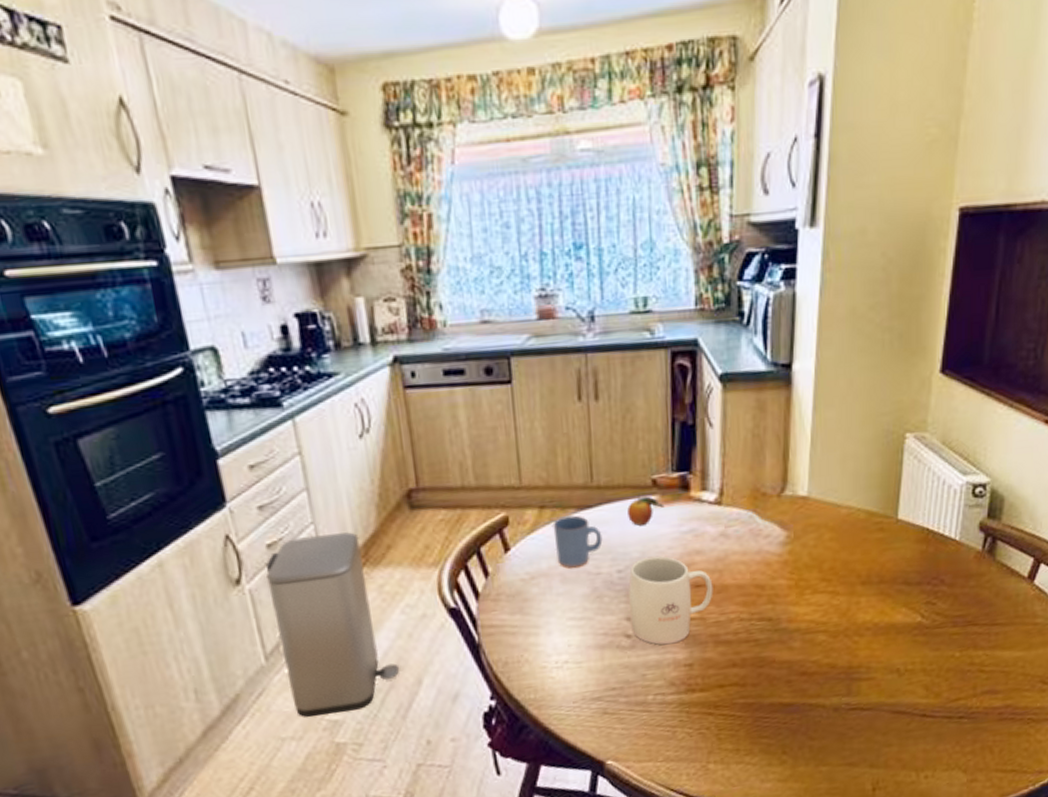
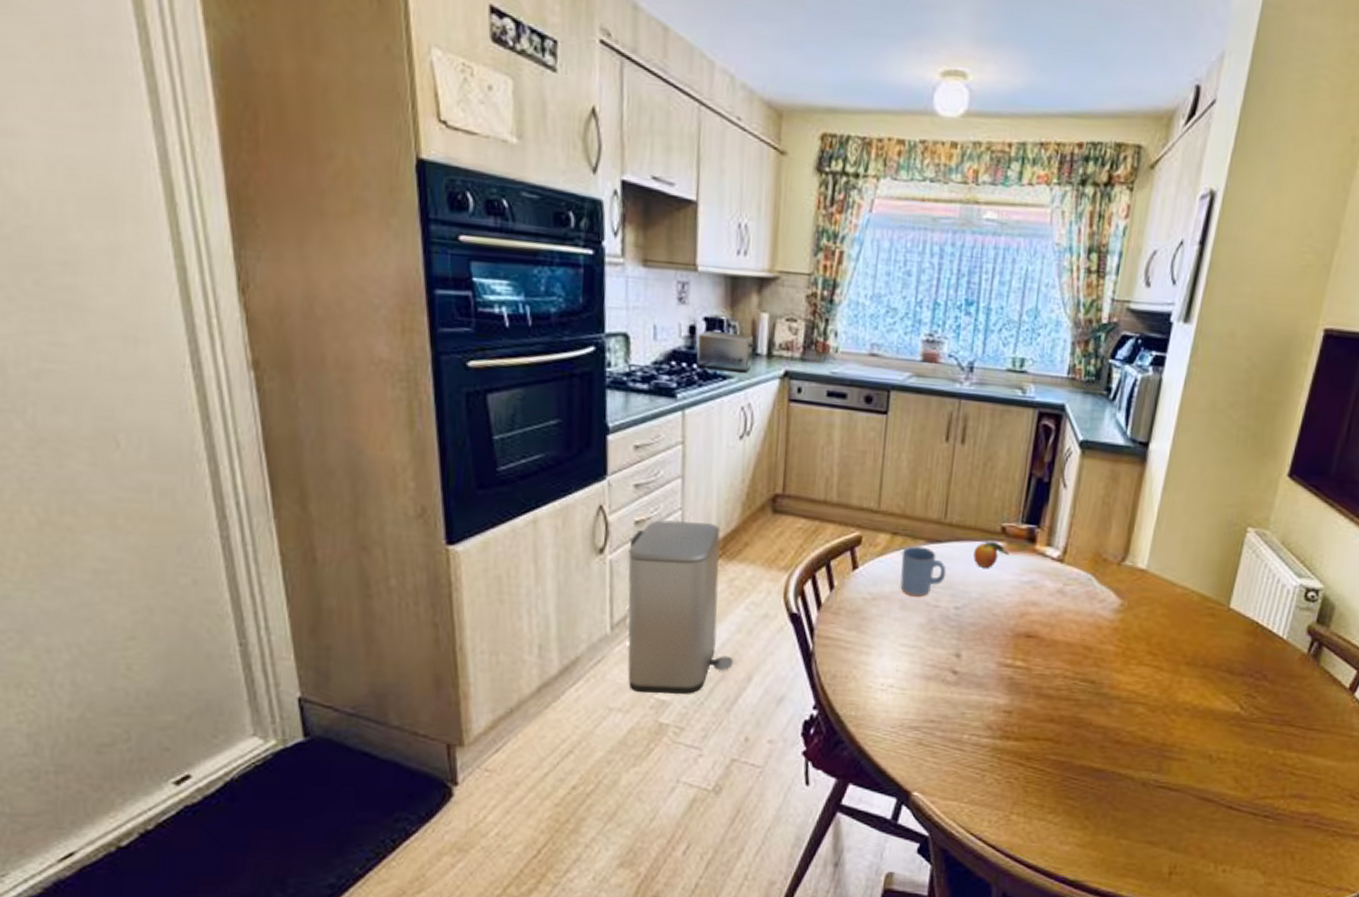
toaster: none [291,324,357,372] -> present [696,331,755,373]
mug: present [628,556,713,645] -> none [959,599,1044,688]

